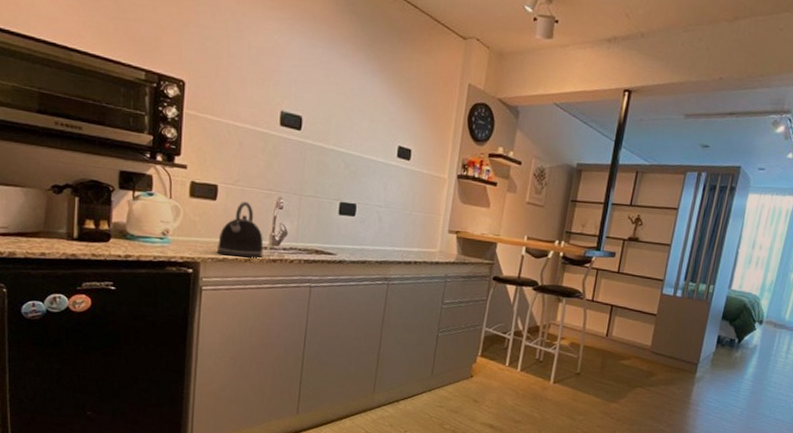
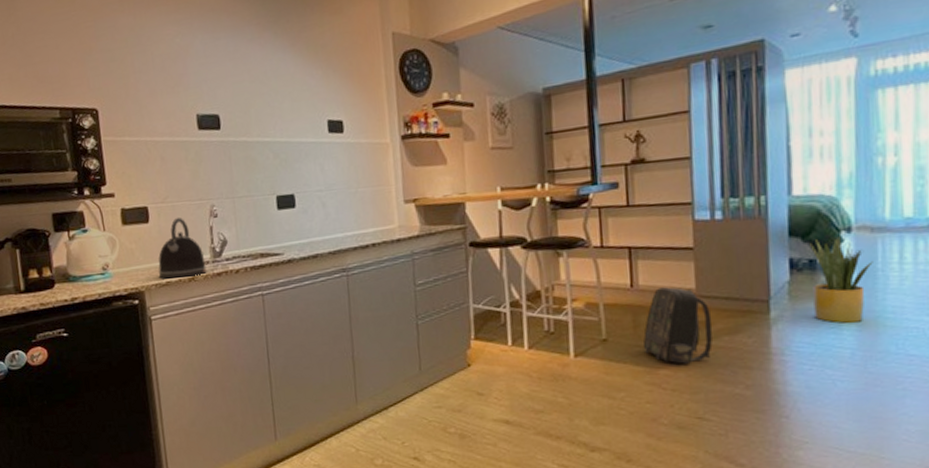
backpack: none [603,340,657,402] -> present [642,287,713,364]
planter: none [724,325,770,390] -> present [810,236,873,323]

